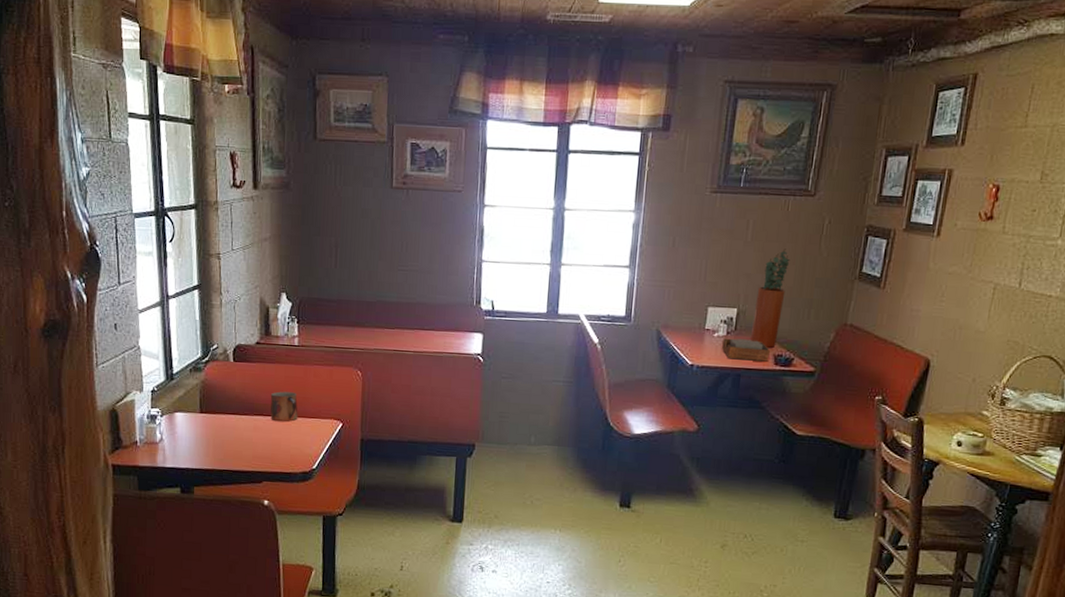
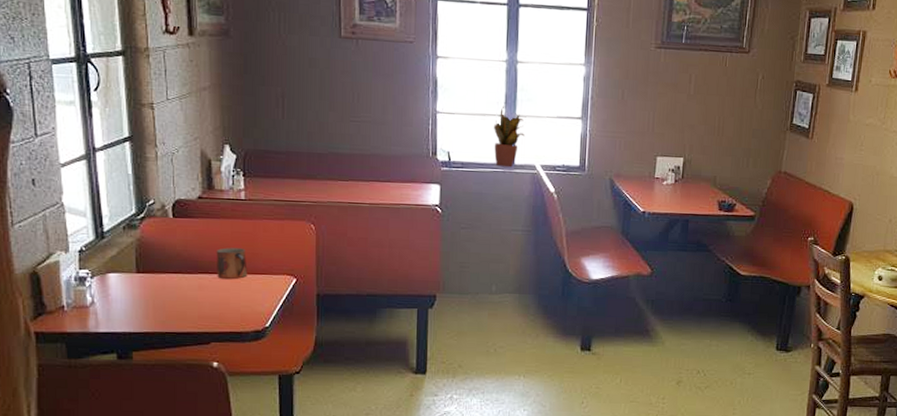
potted plant: none [537,254,569,317] -> present [493,106,524,168]
napkin holder: present [722,338,770,362] -> none [671,186,714,208]
vase: present [750,248,790,349] -> none [696,101,730,195]

